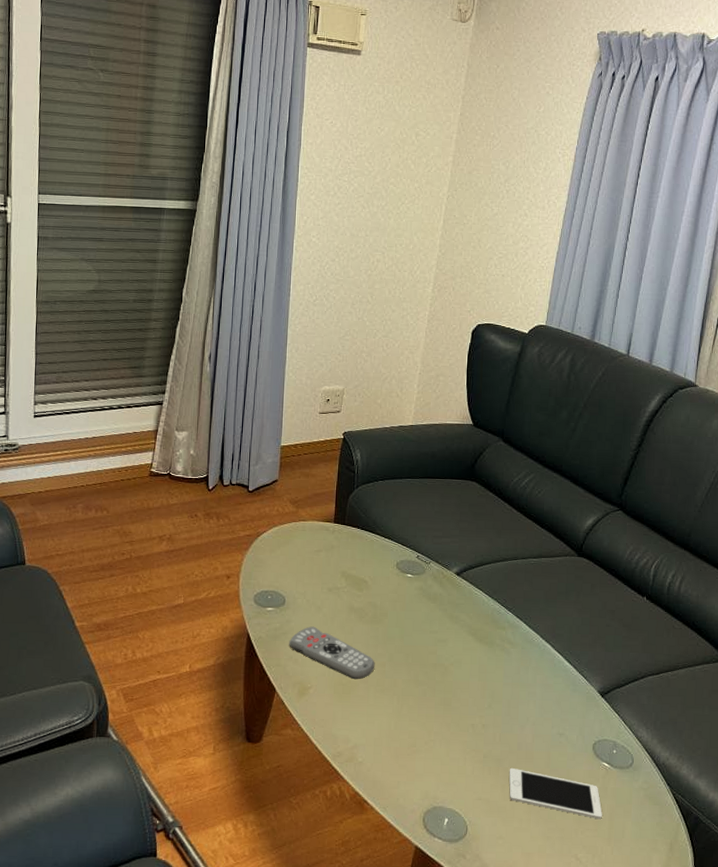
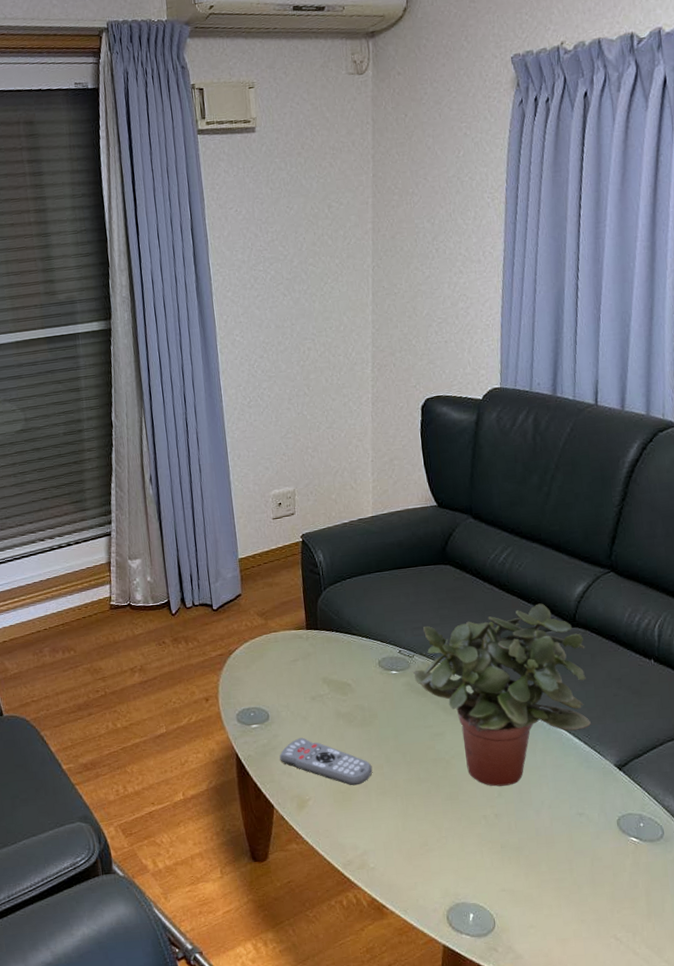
potted plant: none [426,530,587,698] -> present [412,603,591,787]
cell phone: present [509,767,602,820] -> none [530,854,638,897]

